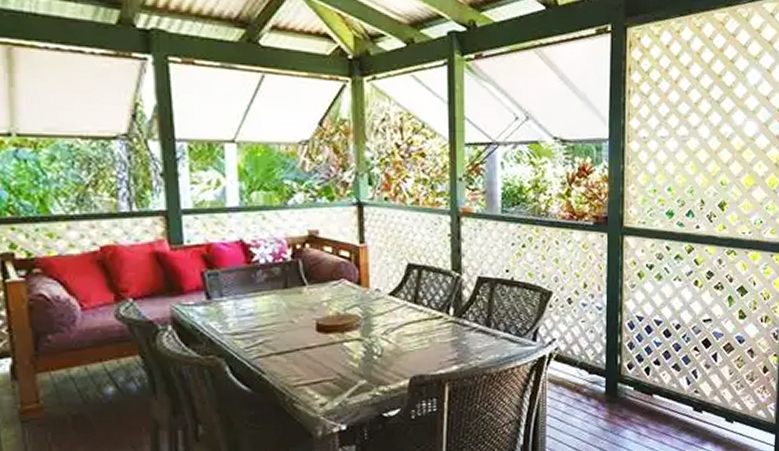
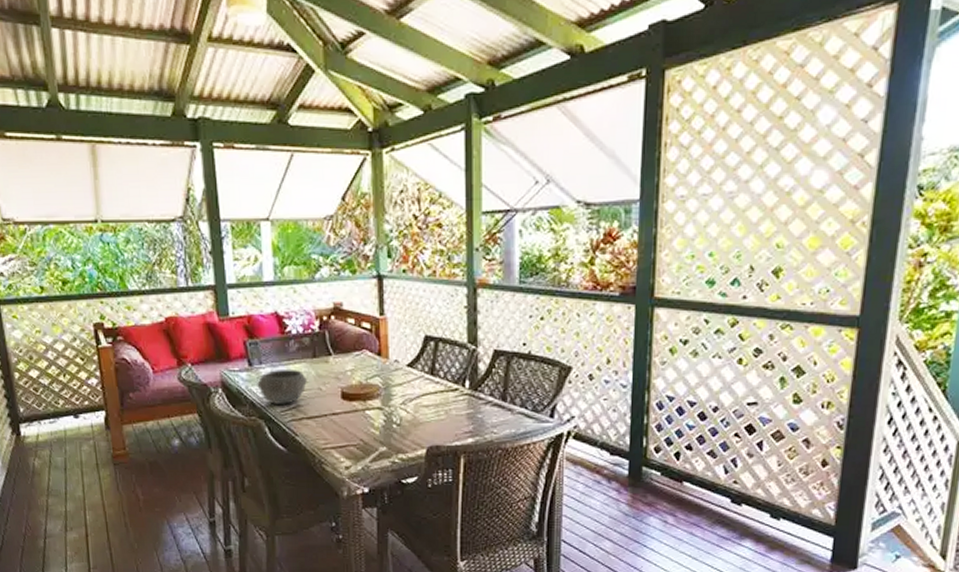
bowl: none [216,302,277,341] -> present [257,370,307,404]

